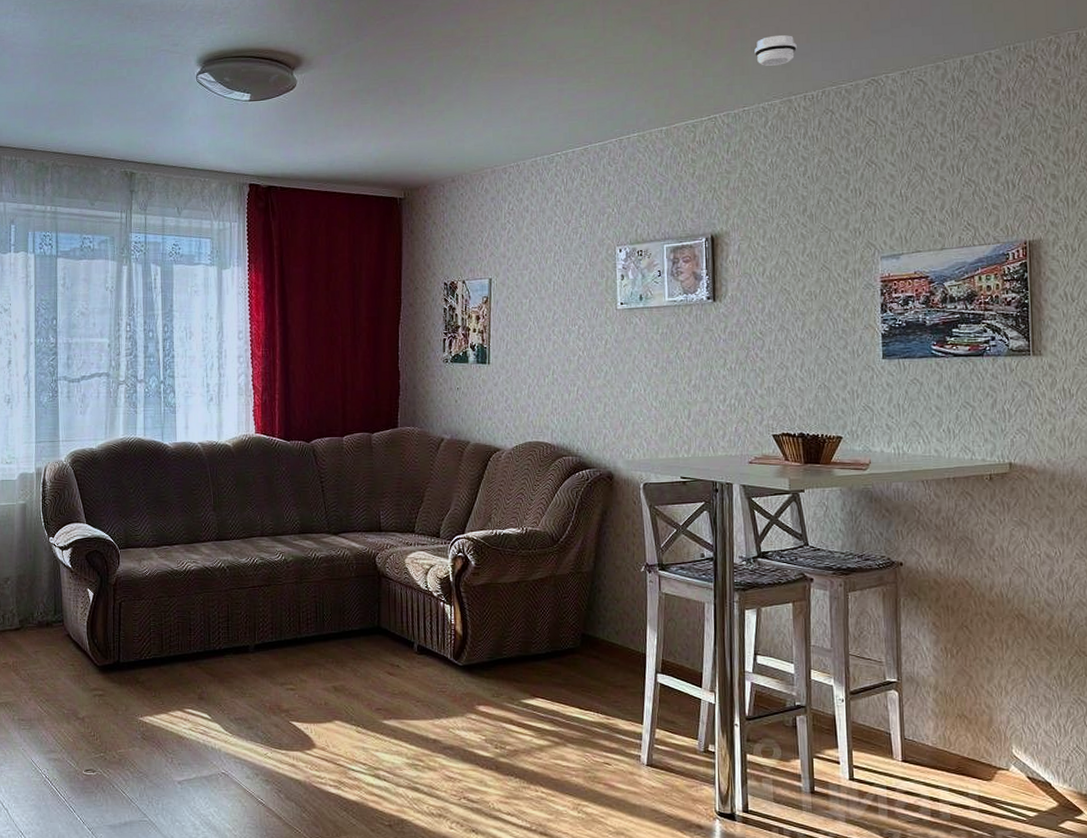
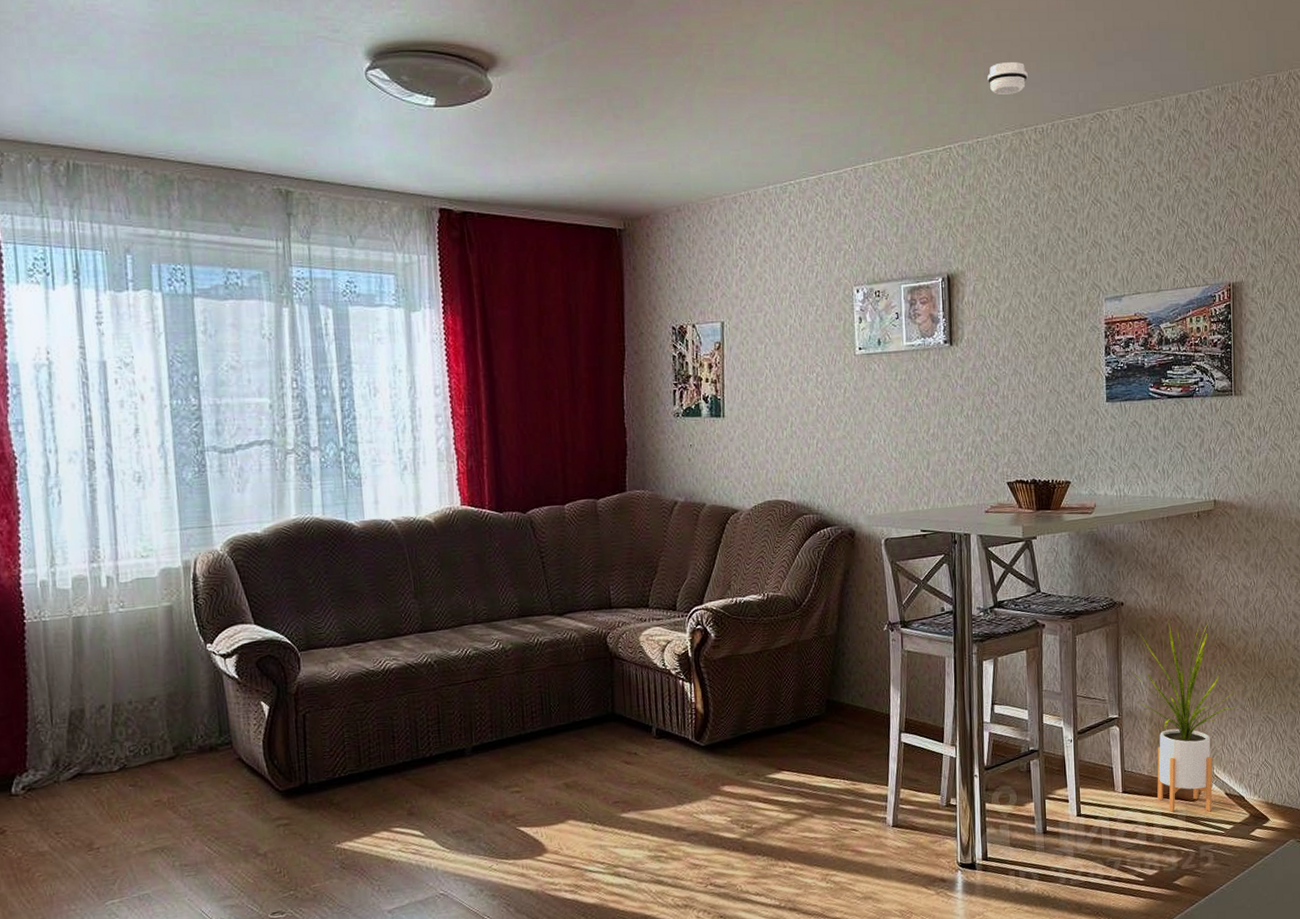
house plant: none [910,584,1042,795] -> present [1129,620,1239,812]

